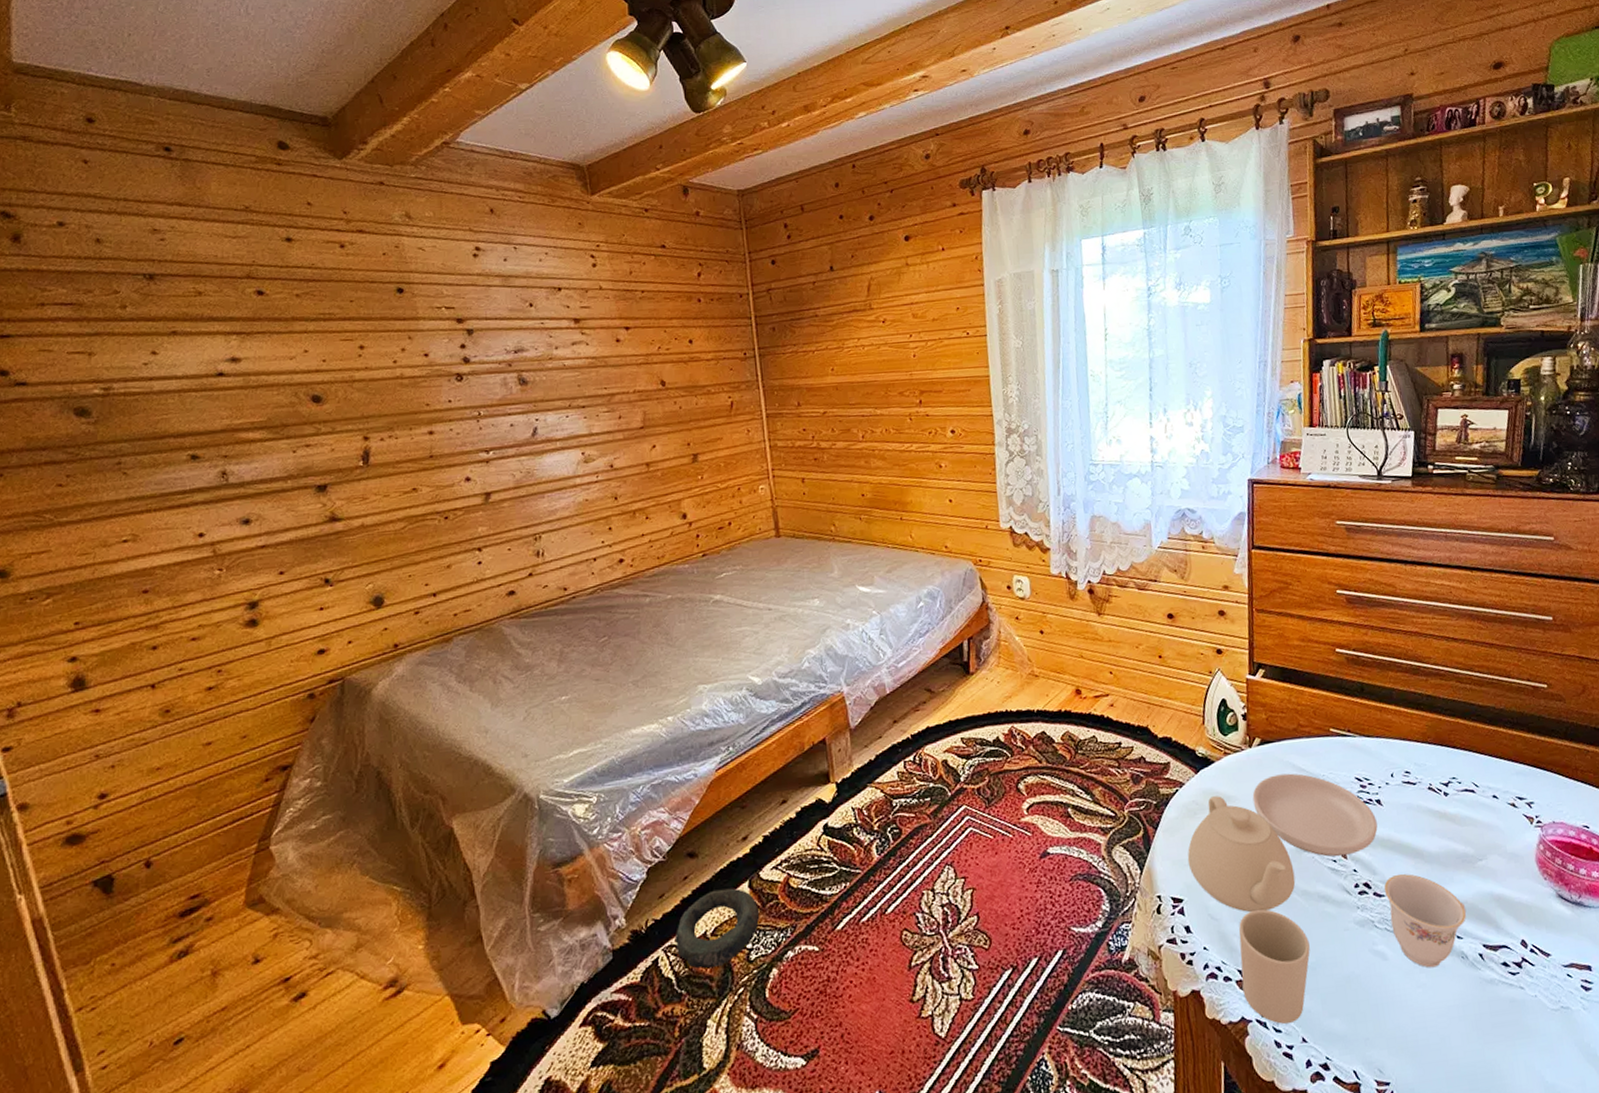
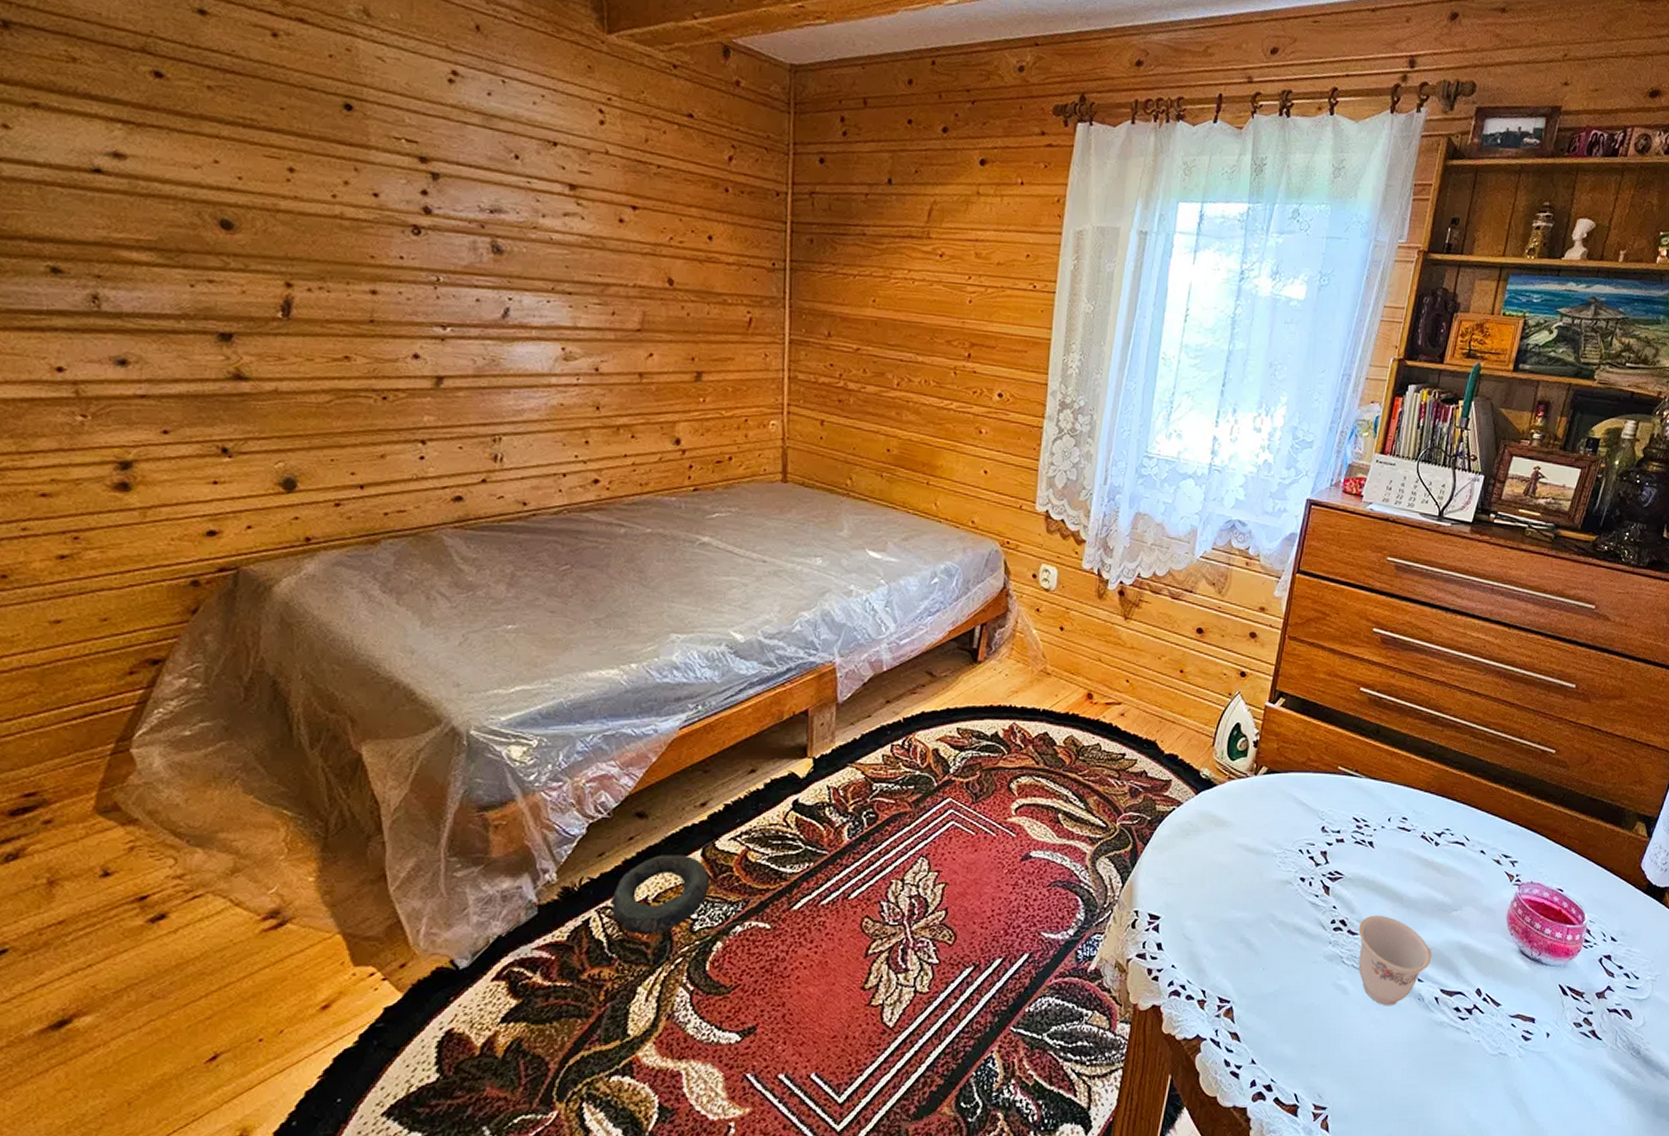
teapot: present [1187,796,1296,913] -> none [1171,819,1276,937]
mug: present [1239,909,1310,1024] -> none [1202,934,1276,1045]
saucer: present [1252,773,1378,857] -> none [1248,805,1365,892]

